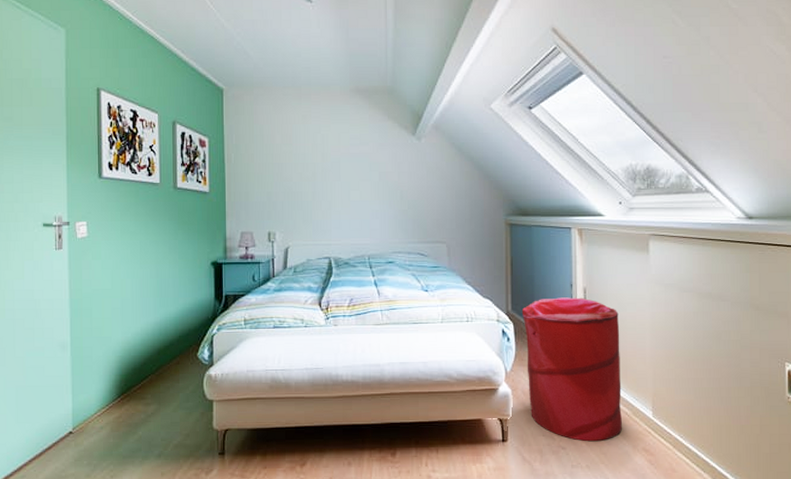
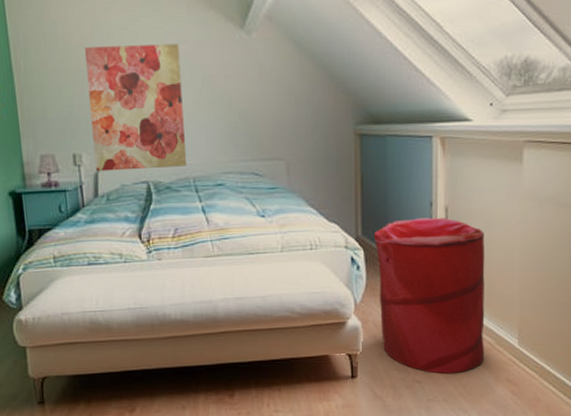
wall art: none [284,145,364,248] -> present [84,44,188,172]

